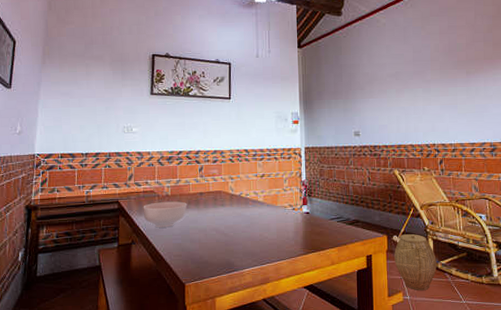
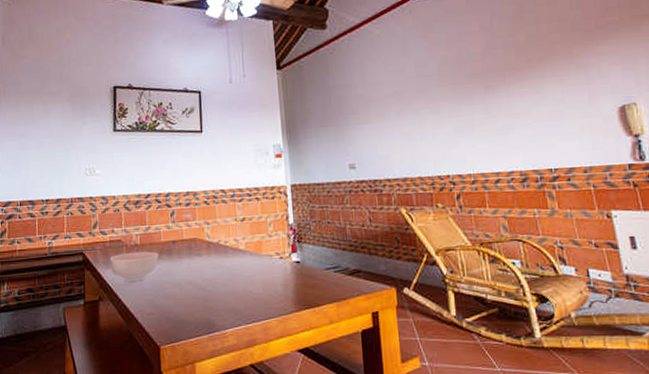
woven basket: present [394,234,437,290] -> none [406,285,461,355]

